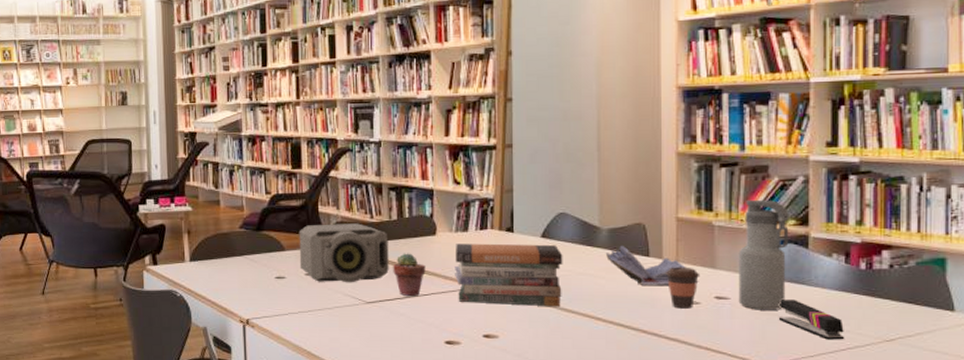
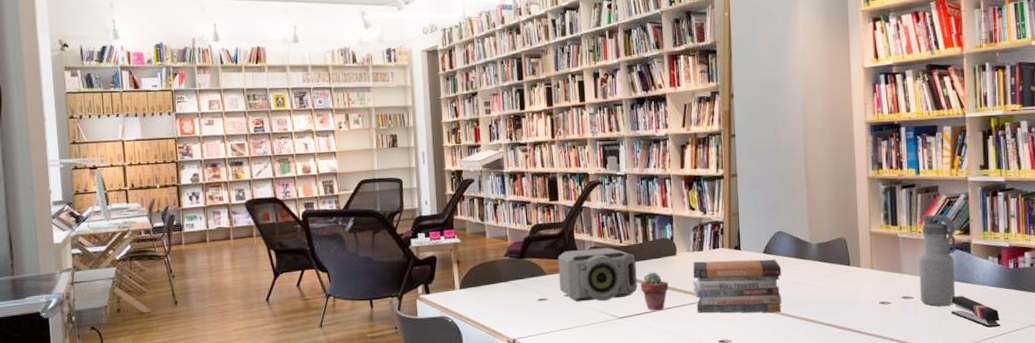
book: present [605,245,699,286] -> none [815,257,889,291]
coffee cup: present [665,267,701,309] -> none [862,273,890,308]

